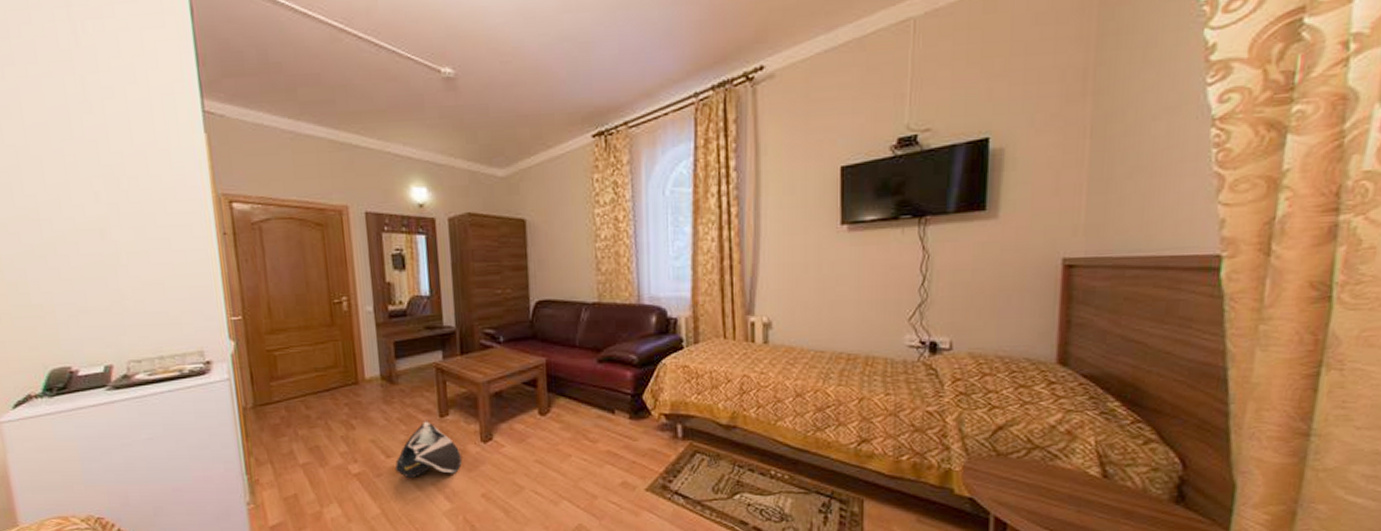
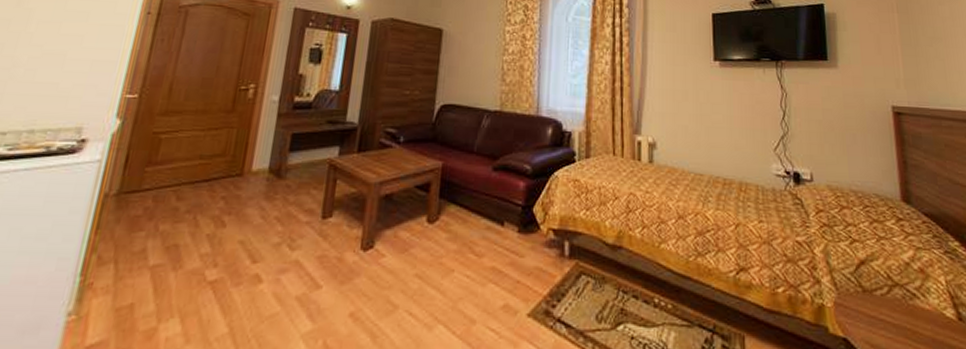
bag: present [394,421,462,479] -> none [258,222,336,290]

